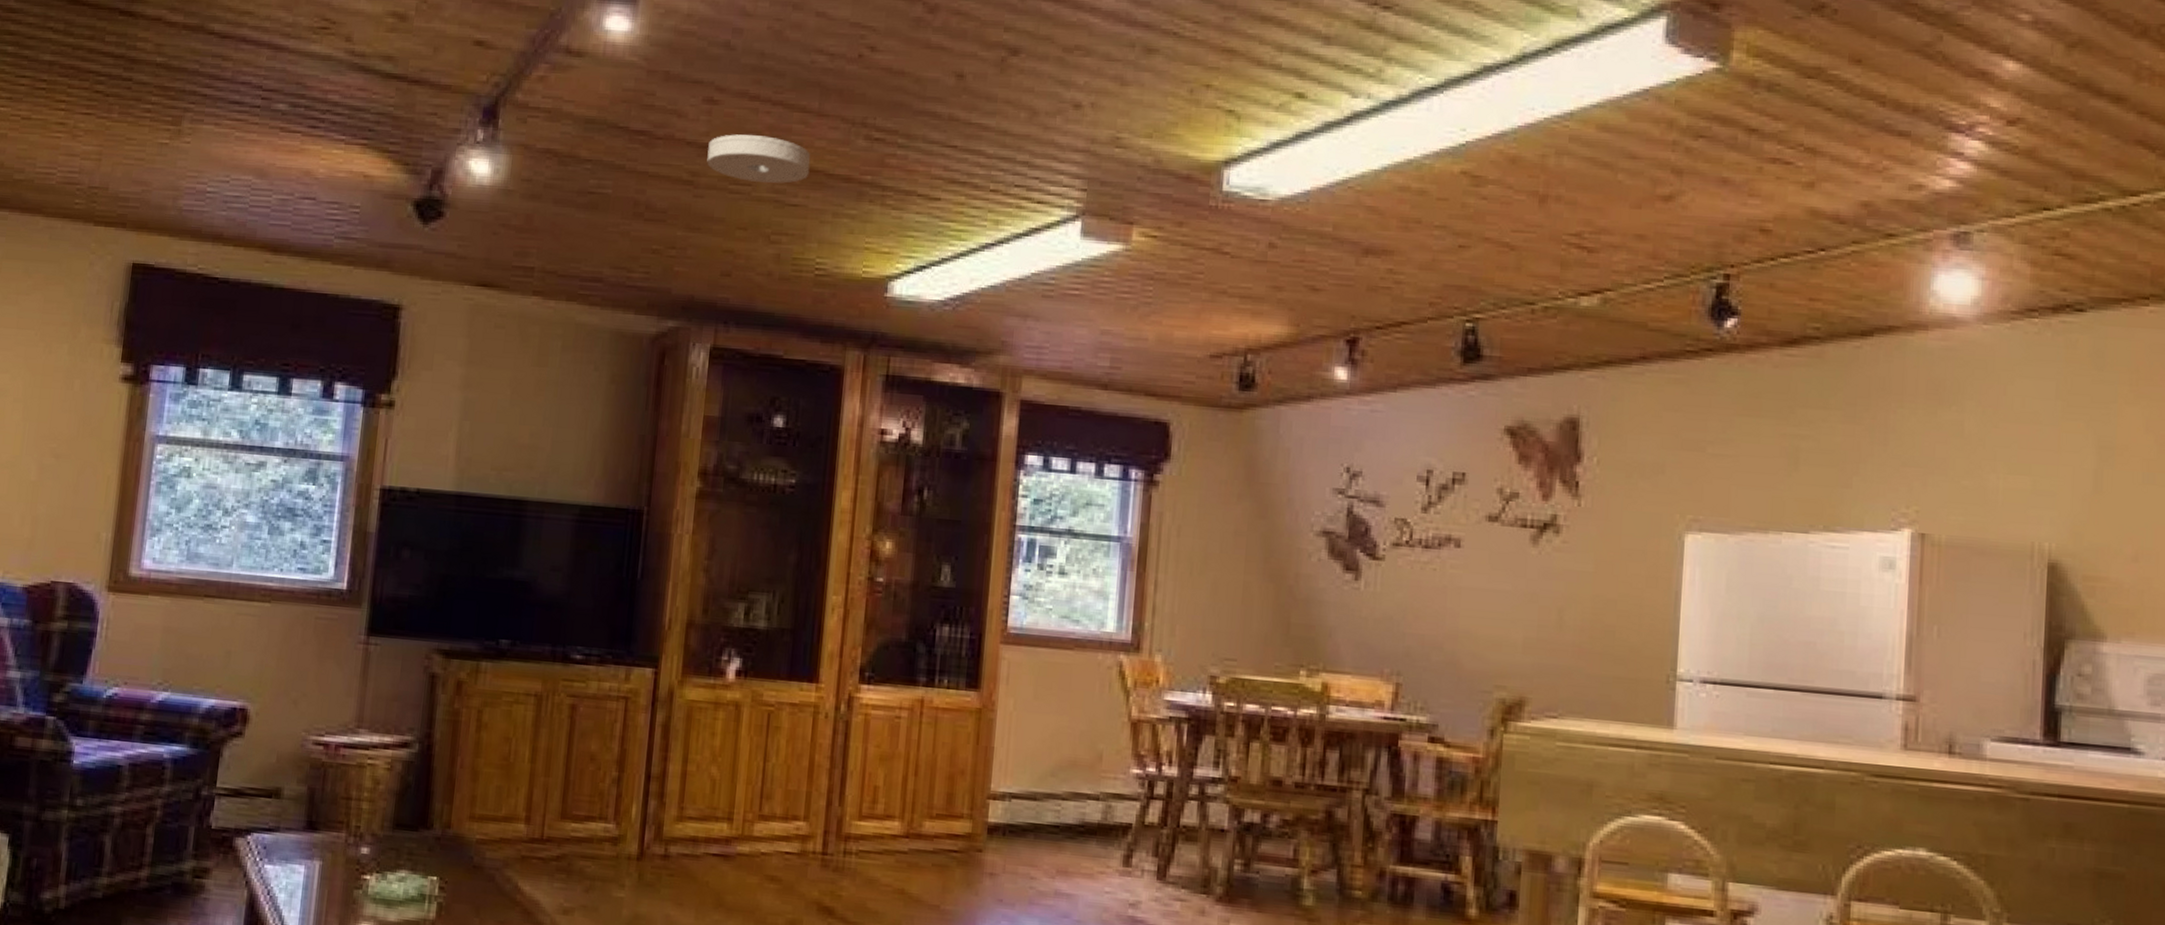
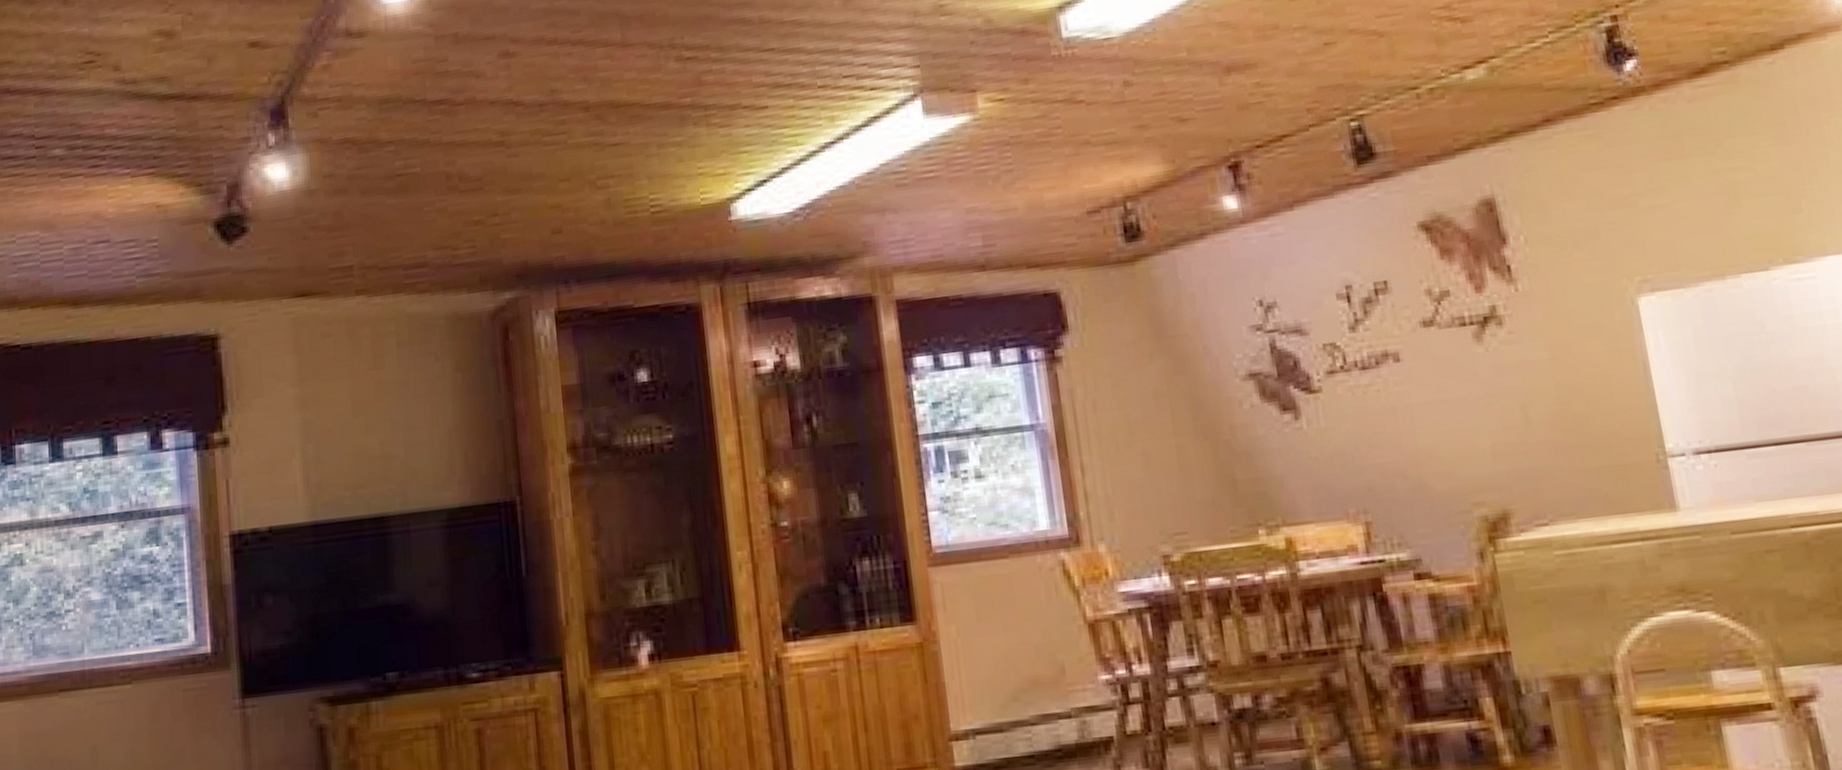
smoke detector: present [707,134,811,184] -> none [513,78,625,130]

